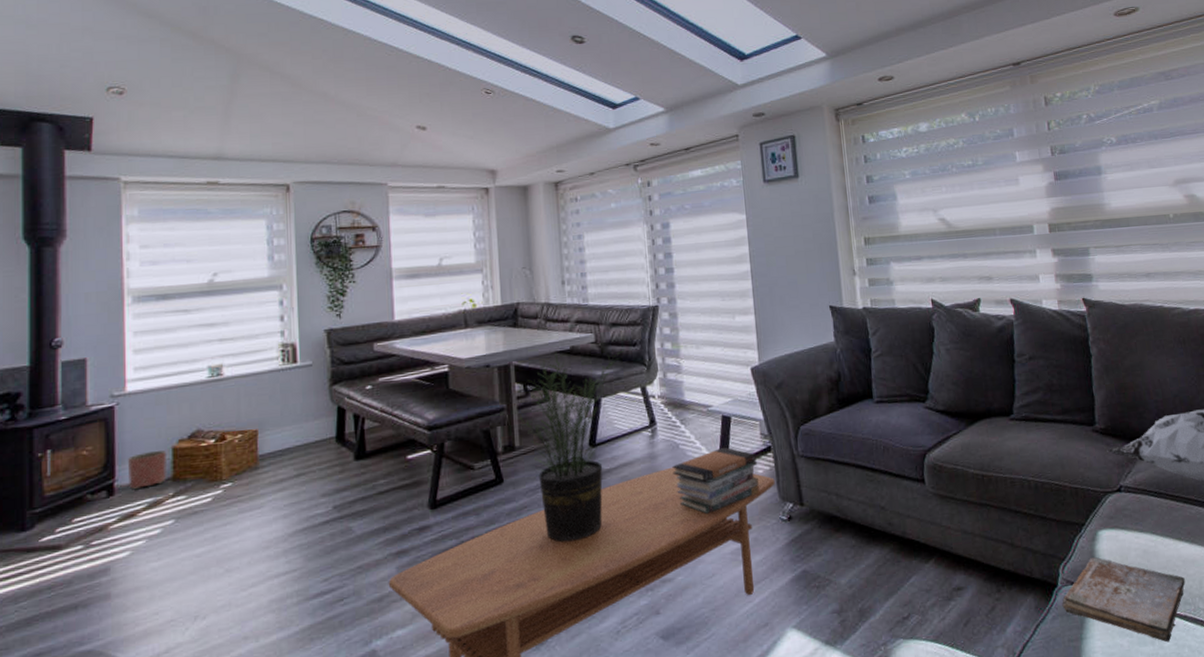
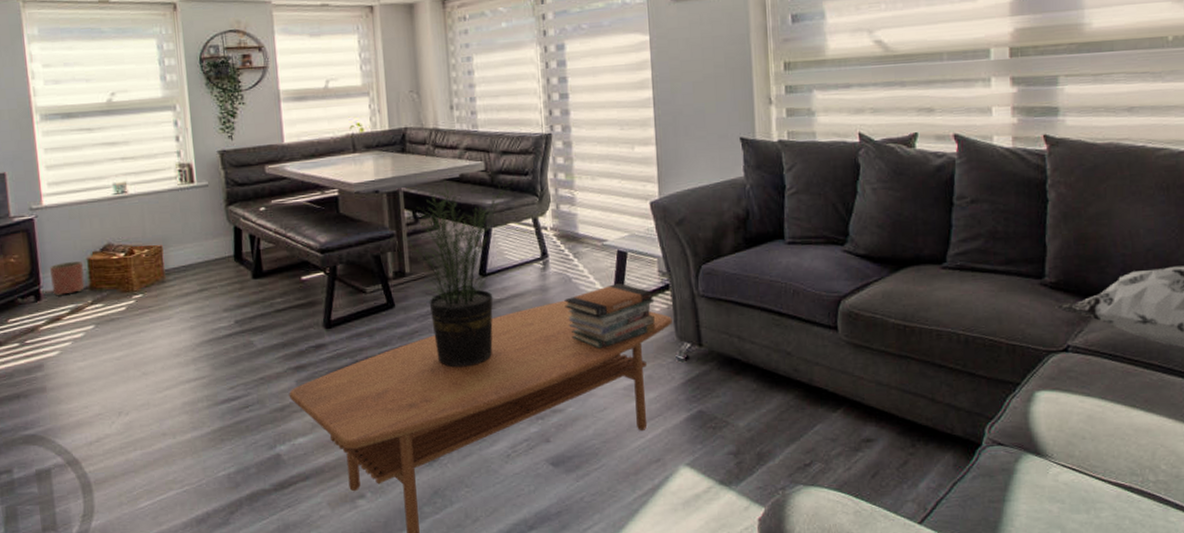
book: present [1062,557,1185,643] -> none [985,419,1135,512]

